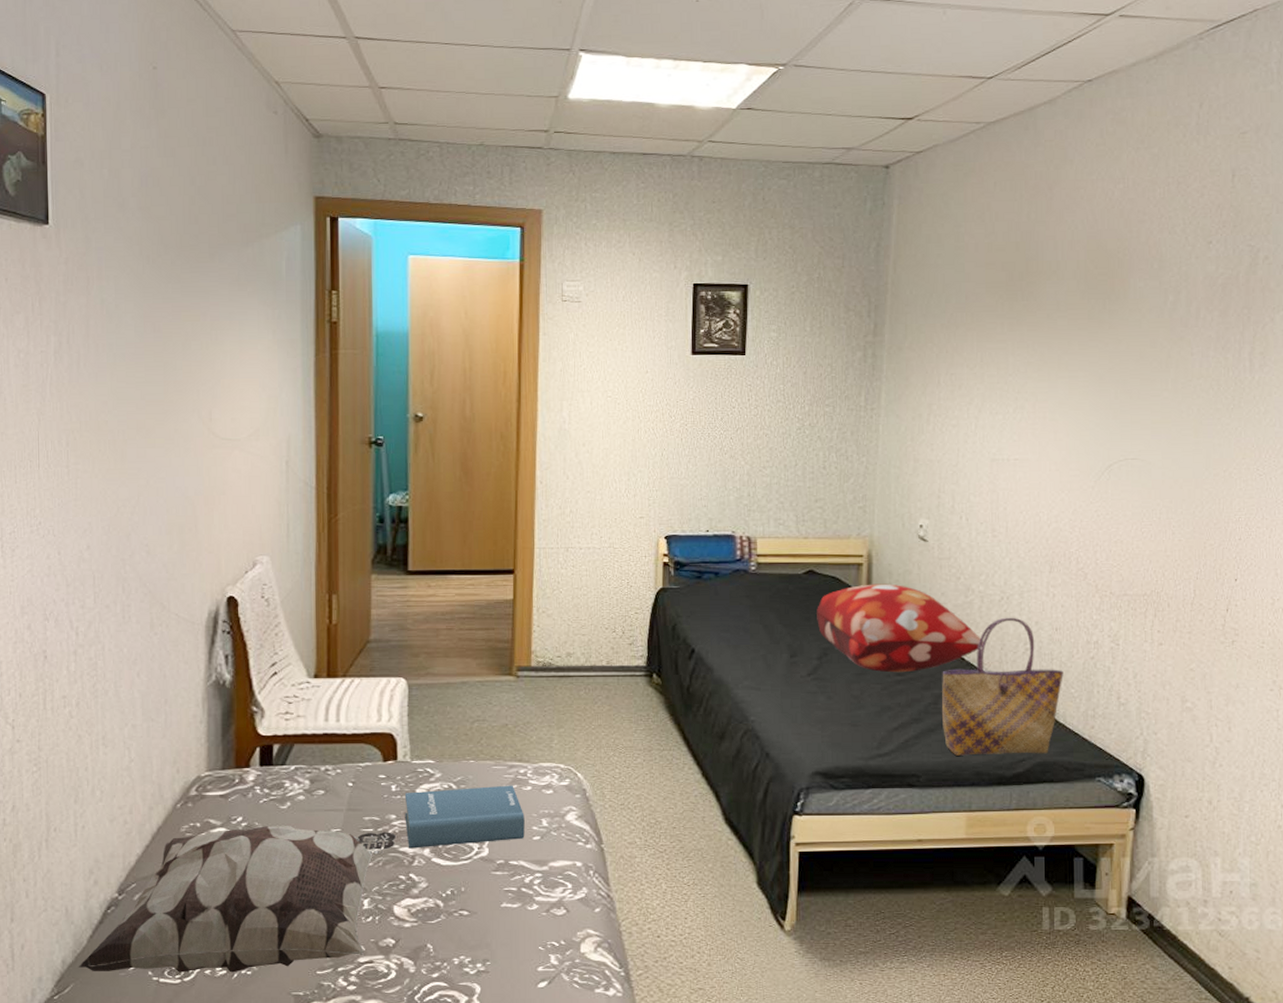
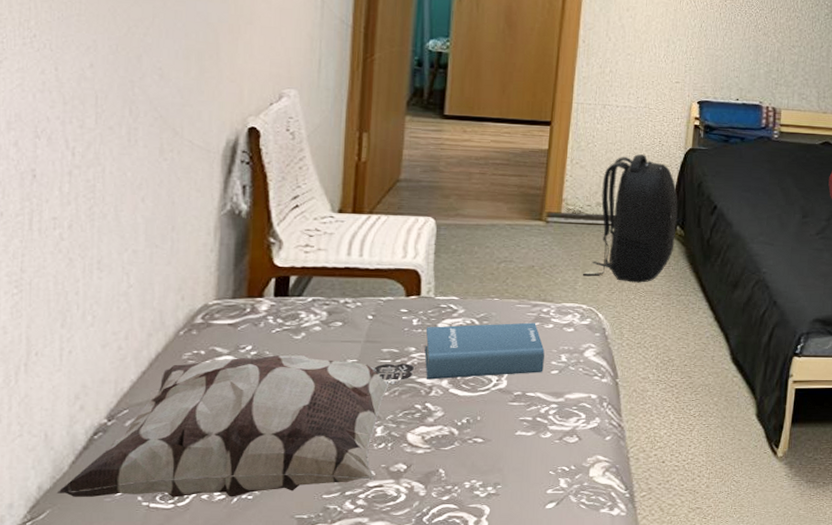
backpack: none [558,598,653,738] -> present [583,154,678,283]

